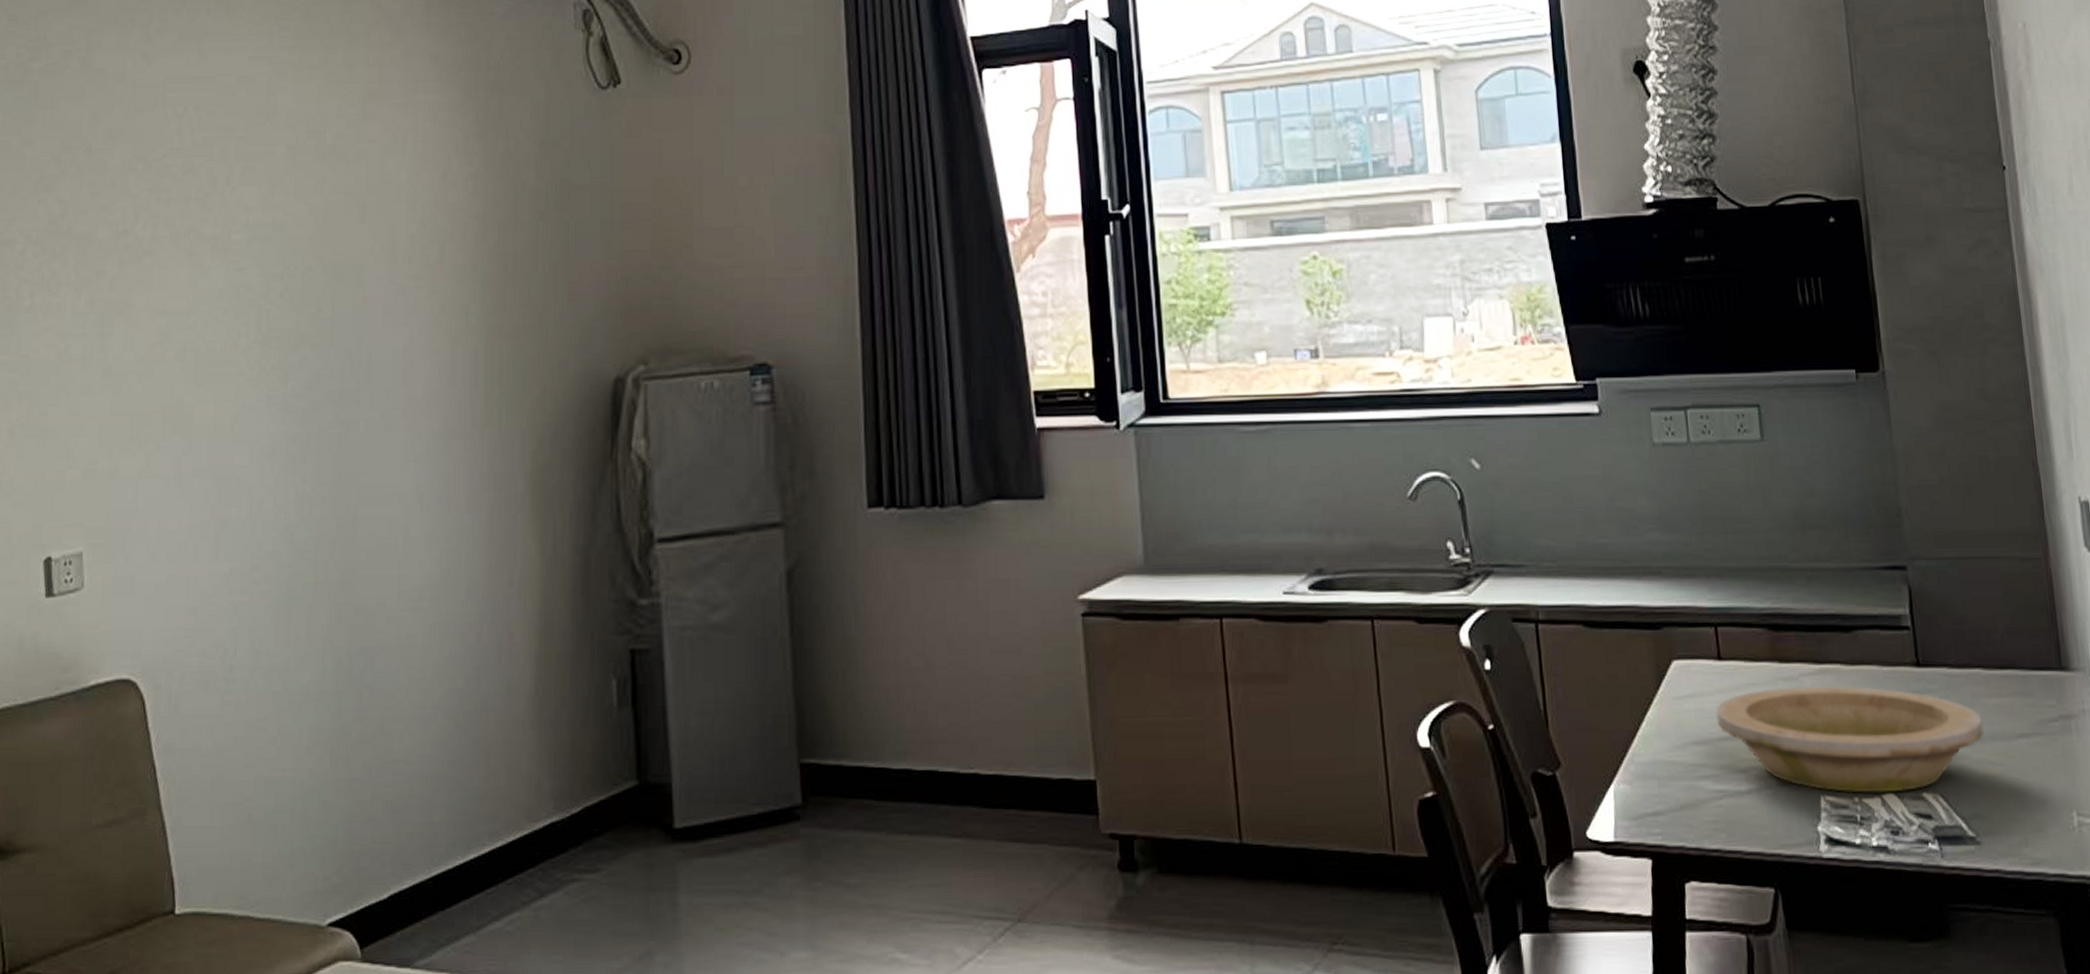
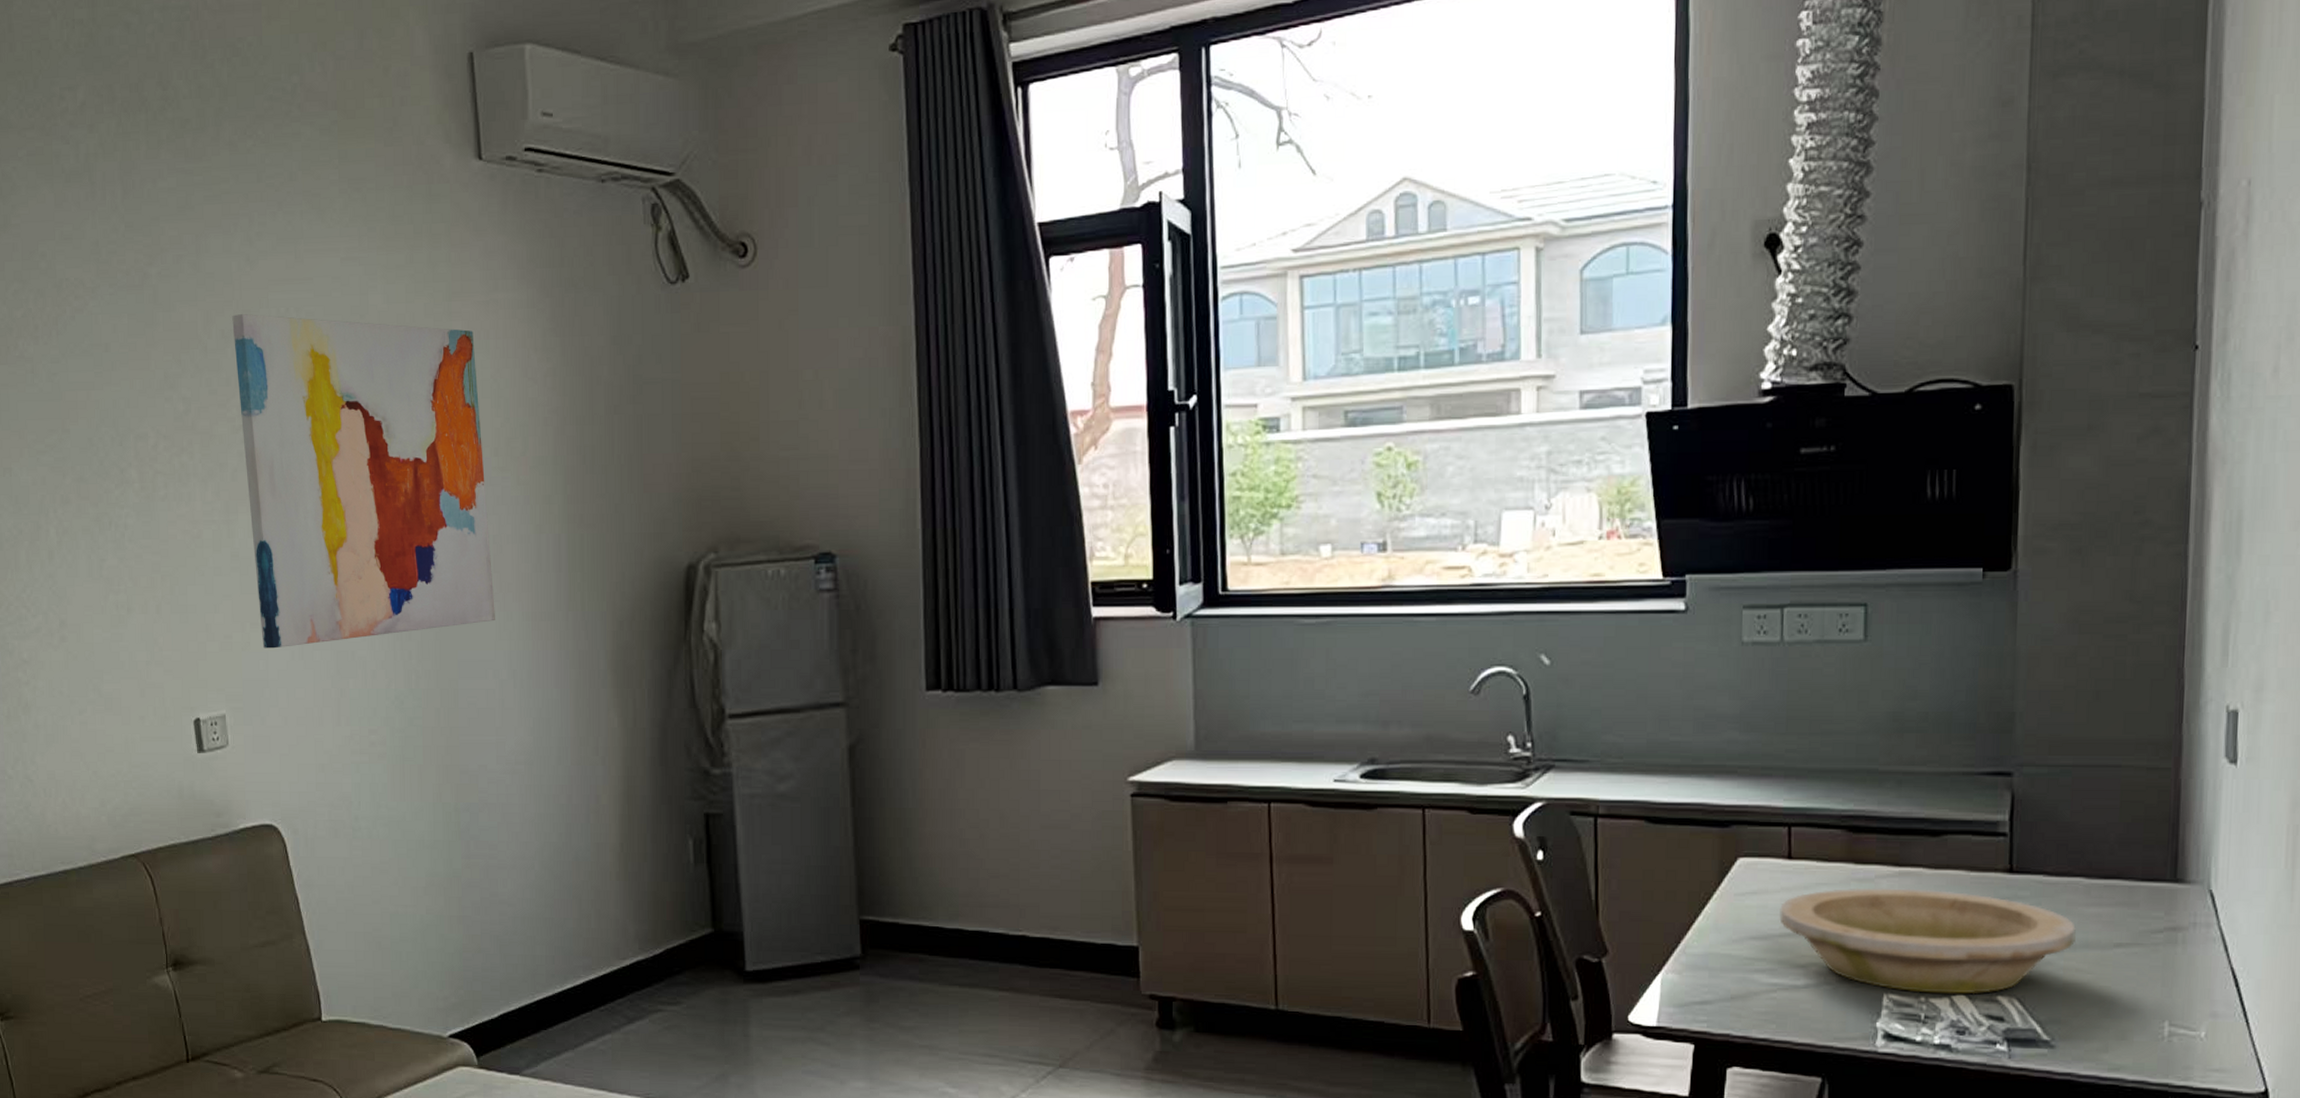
wall art: none [122,113,402,476] -> present [232,314,495,649]

